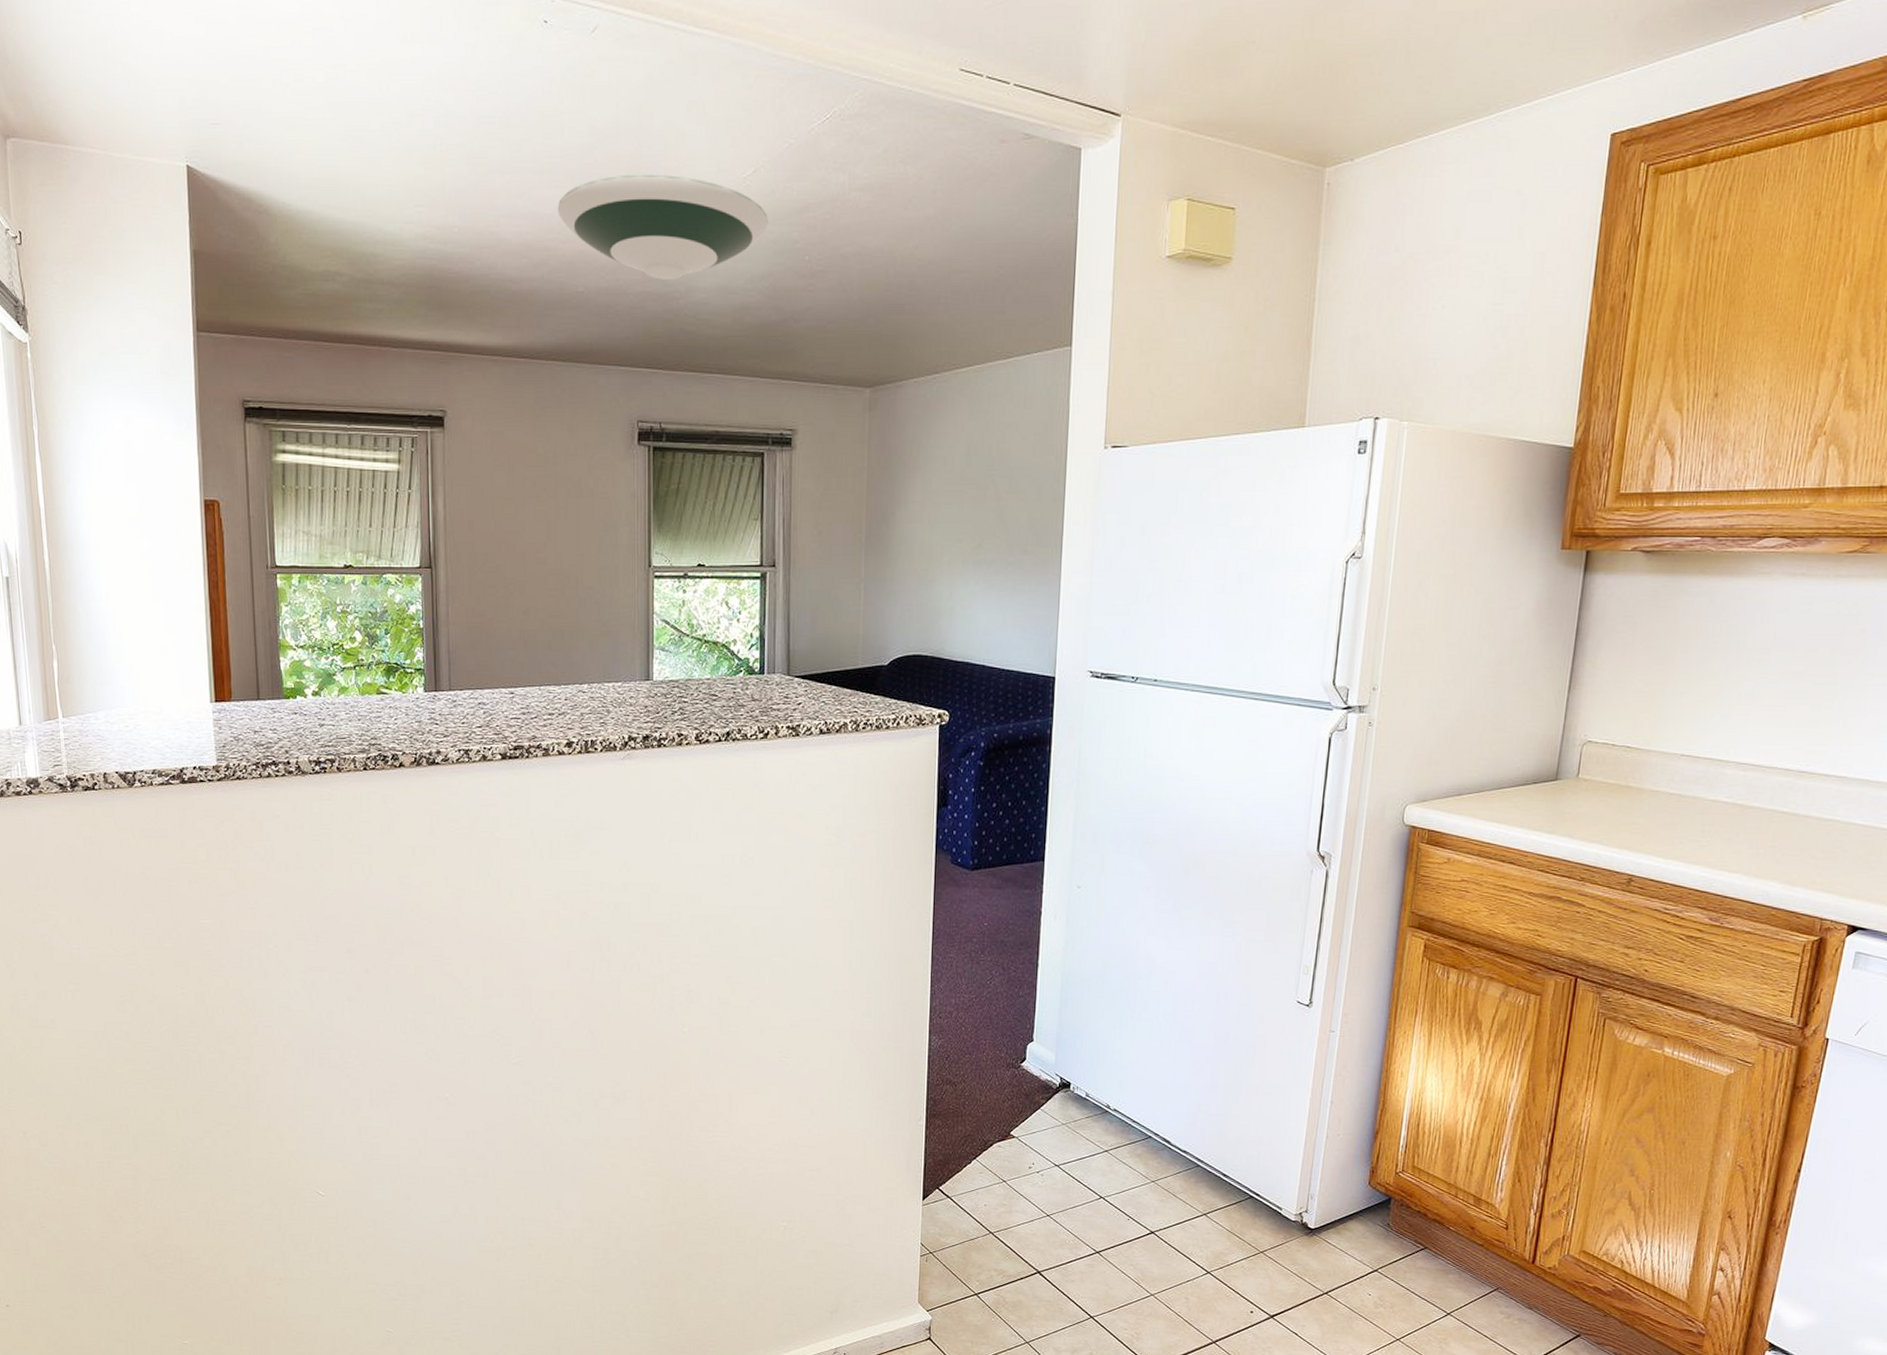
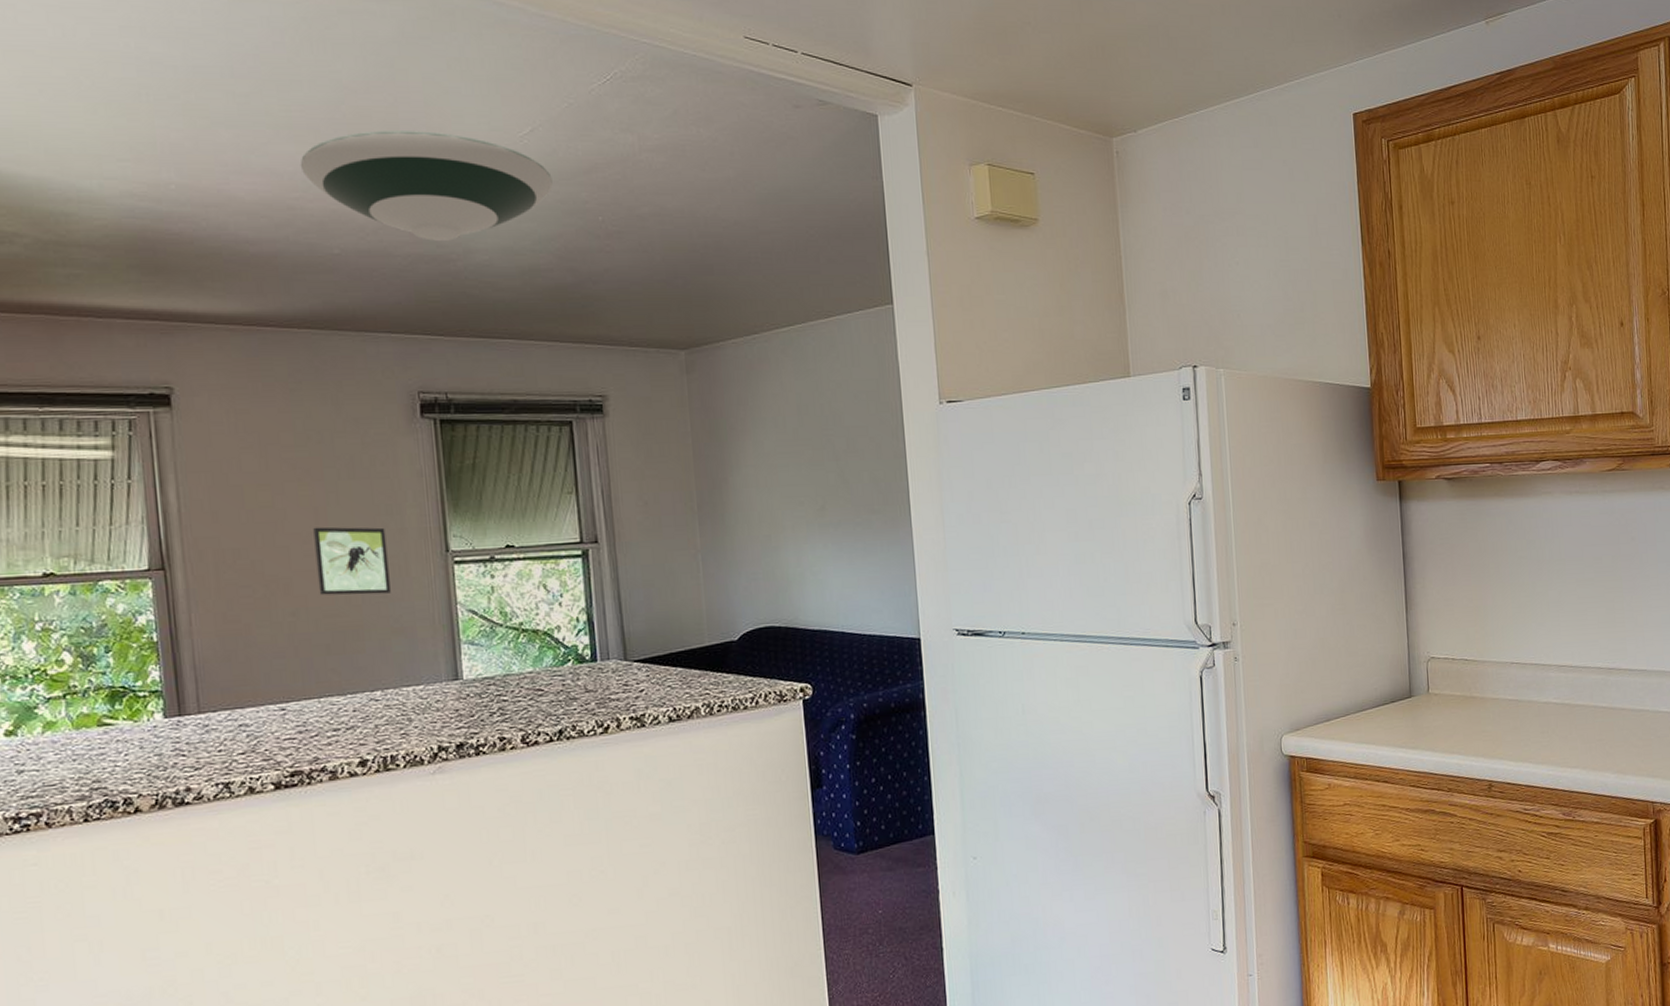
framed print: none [545,538,602,600] -> present [313,526,391,595]

